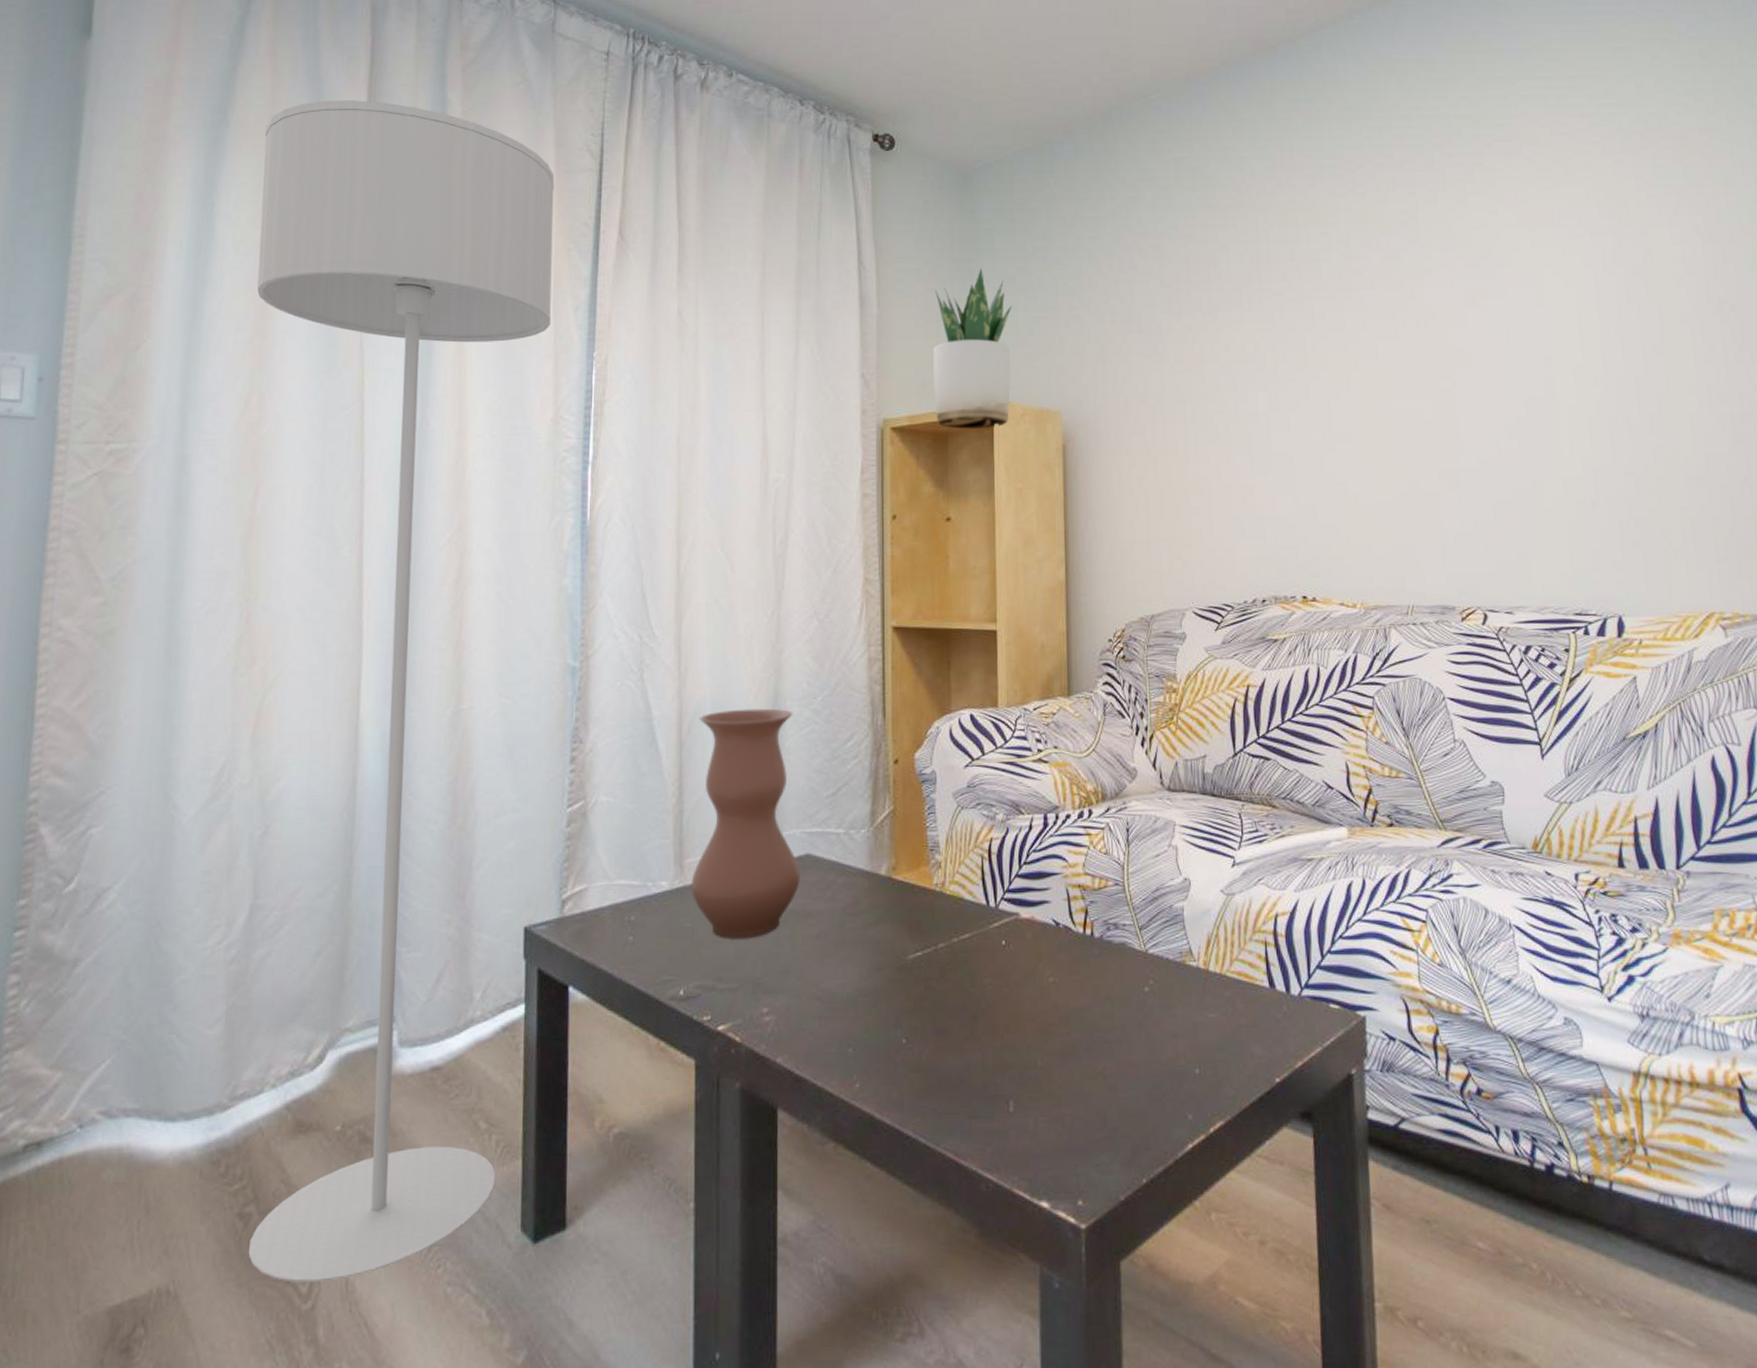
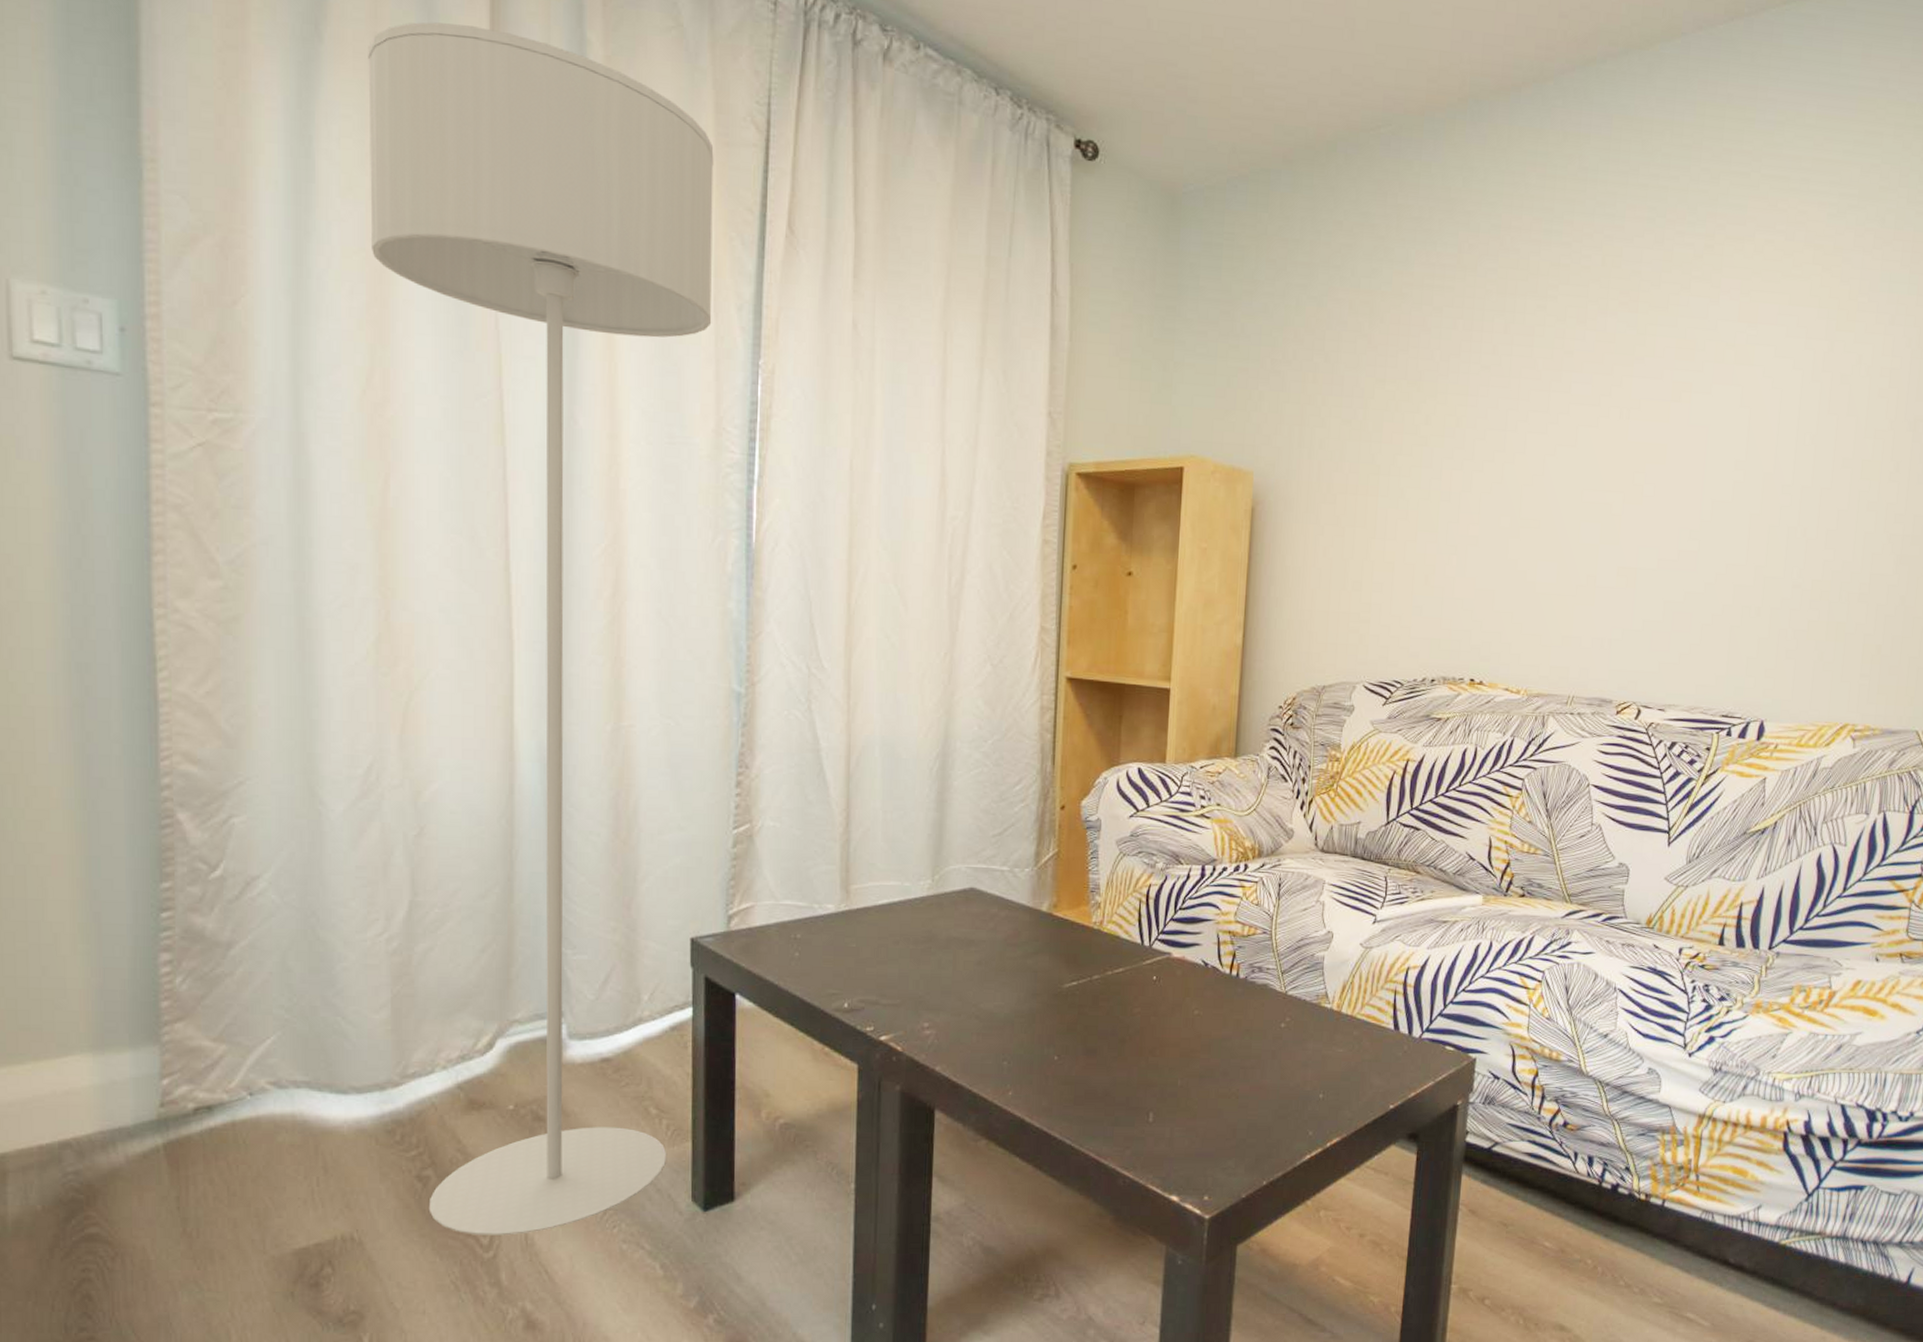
vase: present [691,708,800,938] -> none [856,746,964,960]
planter: present [933,268,1012,429] -> none [1123,308,1212,483]

